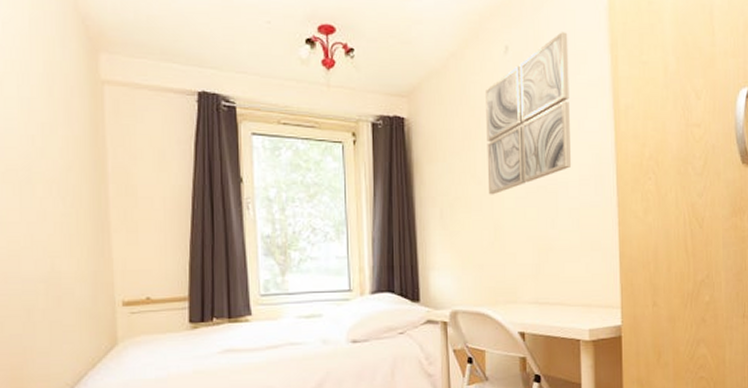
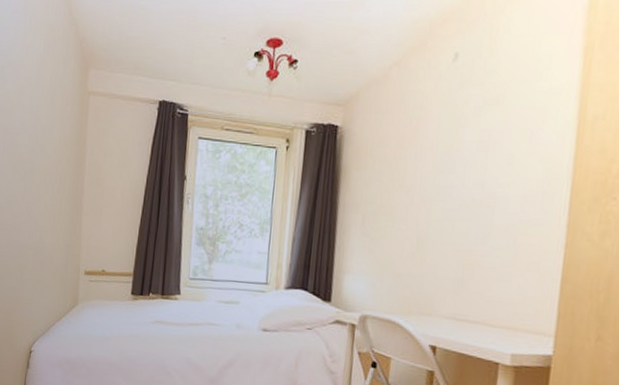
wall art: present [486,32,572,195] -> none [416,36,532,206]

